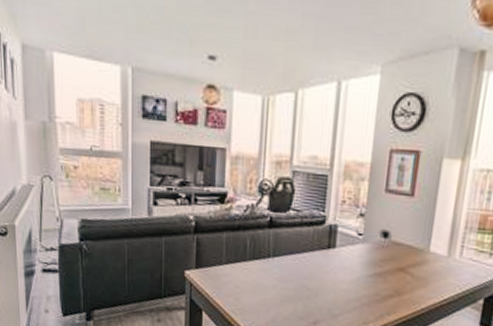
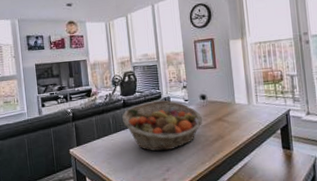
fruit basket: none [263,226,378,298] -> present [121,100,203,152]

